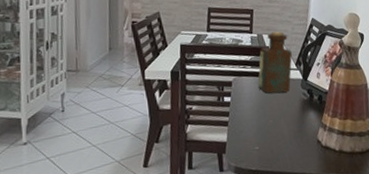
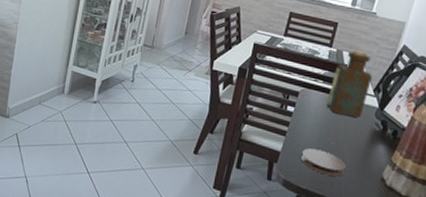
coaster: none [246,130,286,152] -> present [301,148,346,177]

